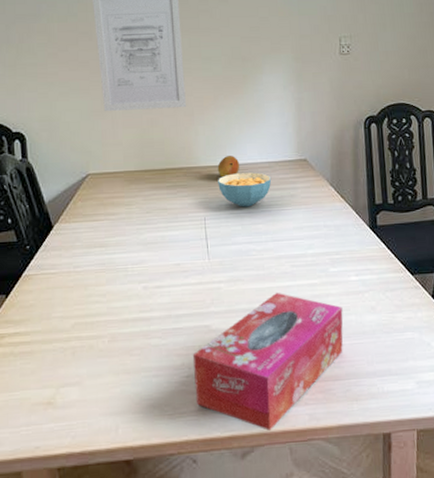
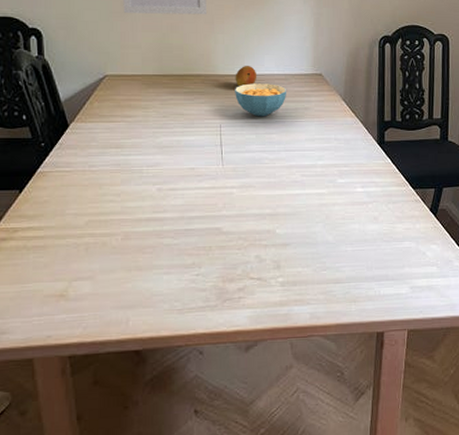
tissue box: present [192,292,343,431] -> none [203,199,347,327]

